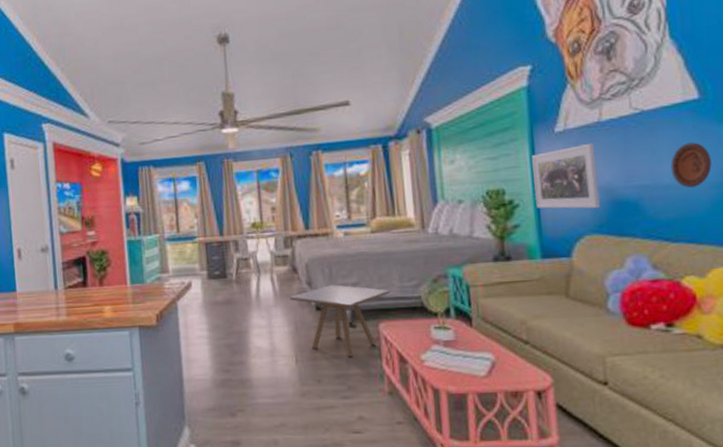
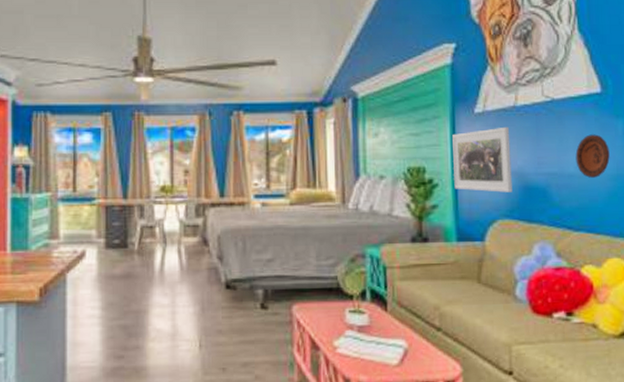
side table: present [289,285,390,357] -> none [197,260,306,342]

